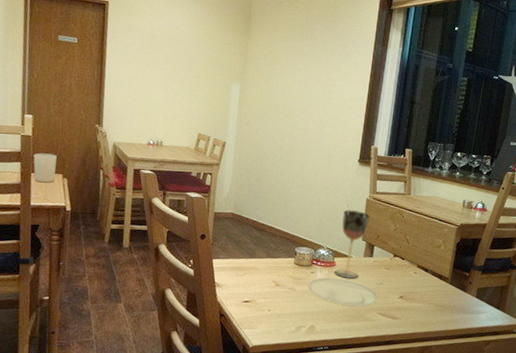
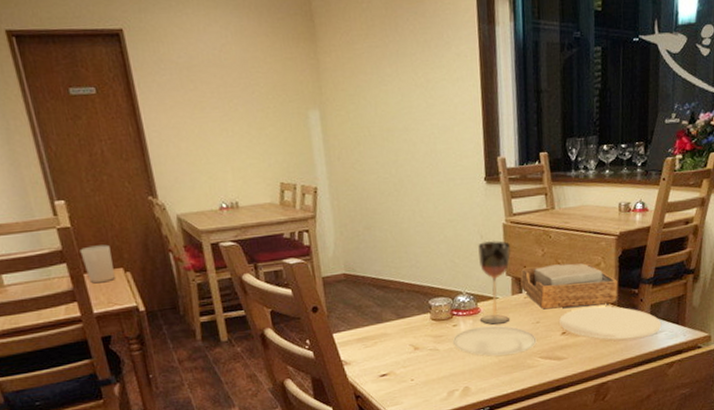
napkin holder: none [372,237,453,281] -> present [520,263,618,310]
plate: none [398,279,485,315] -> present [558,306,662,341]

